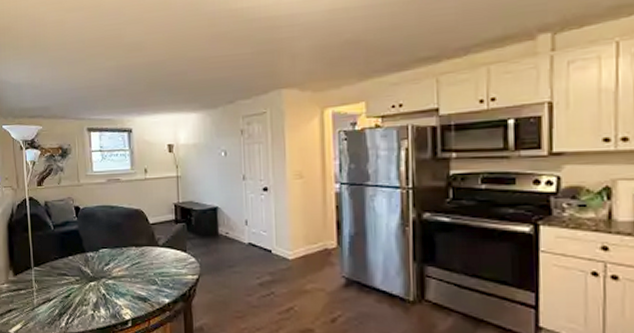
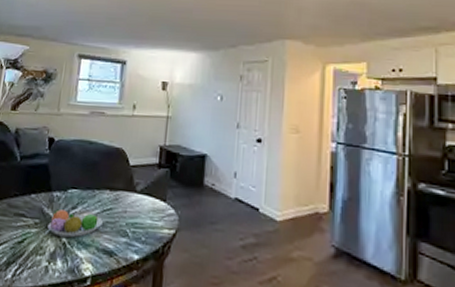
fruit bowl: none [87,267,133,290] -> present [47,209,103,238]

